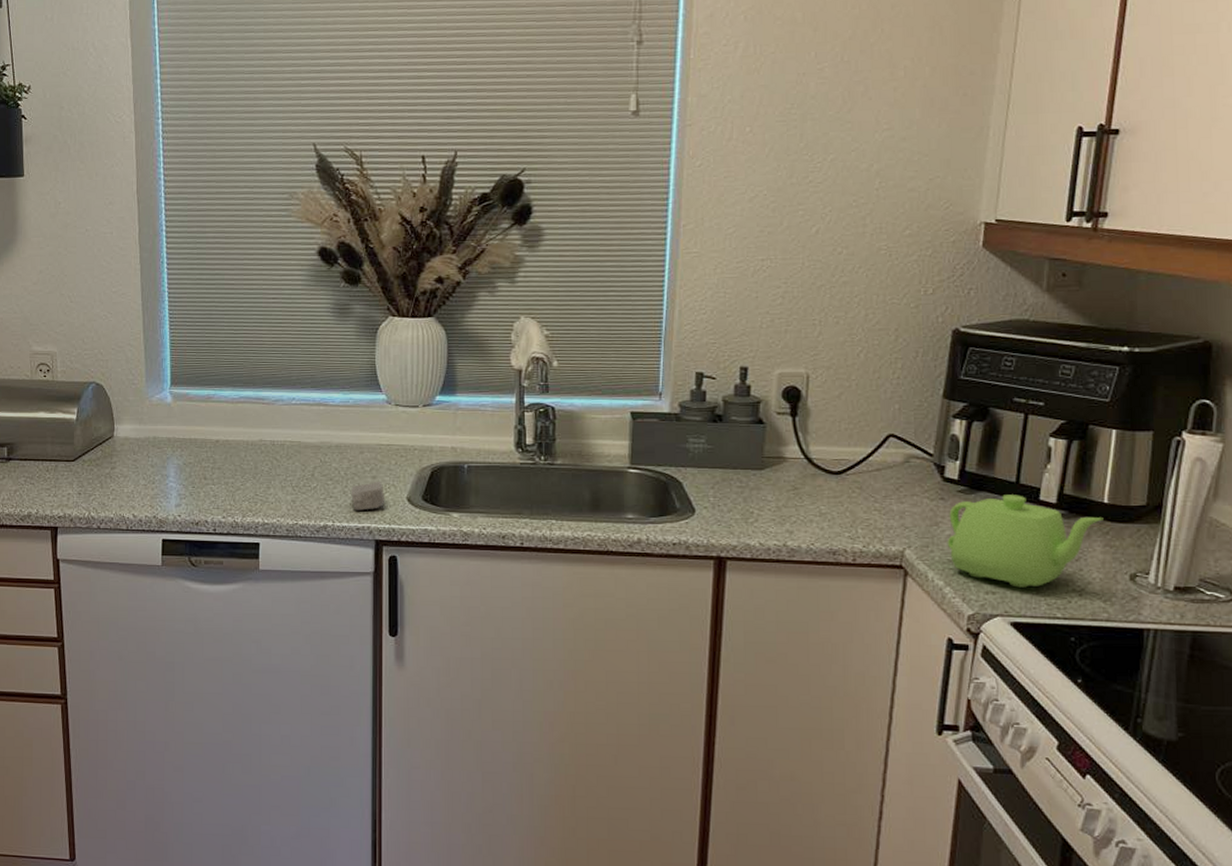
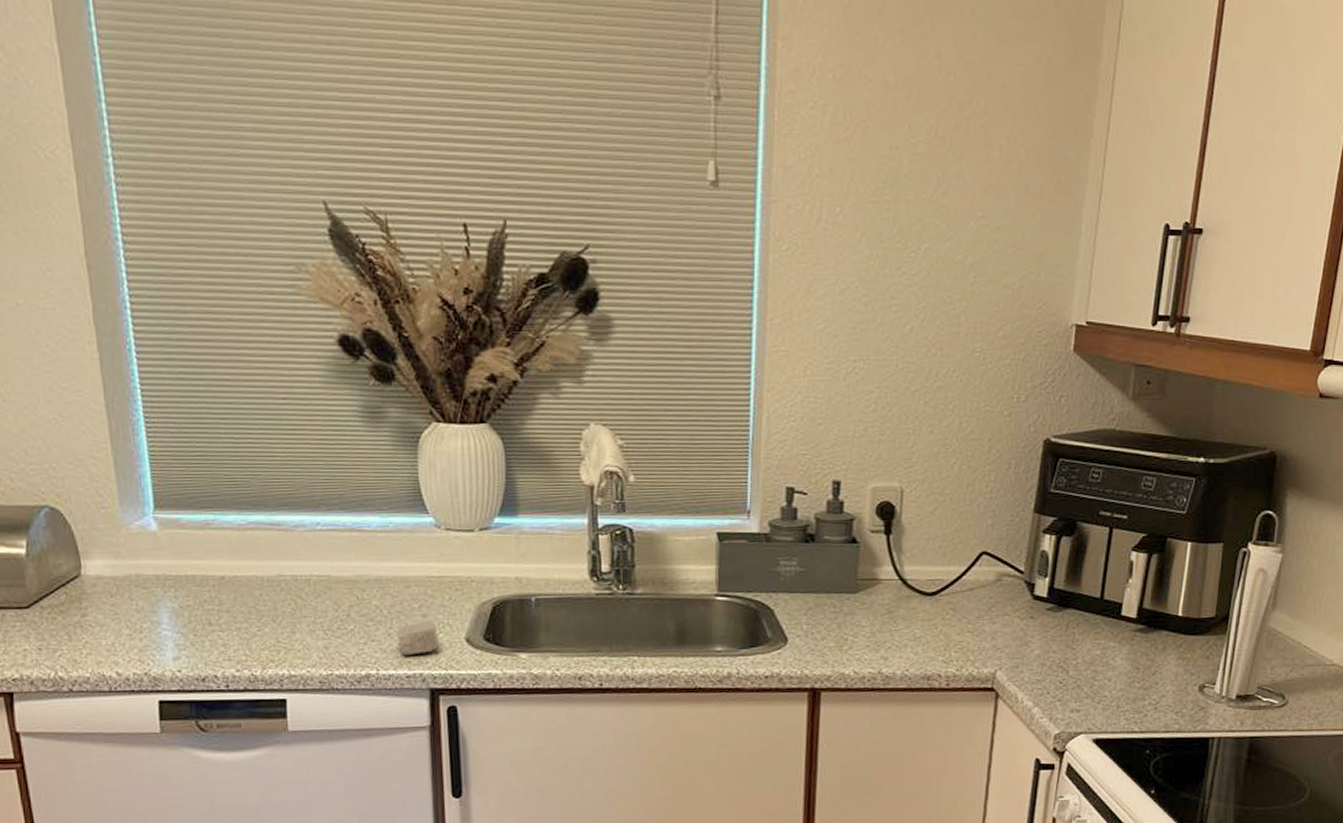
teapot: present [947,495,1104,588] -> none [1036,611,1178,704]

